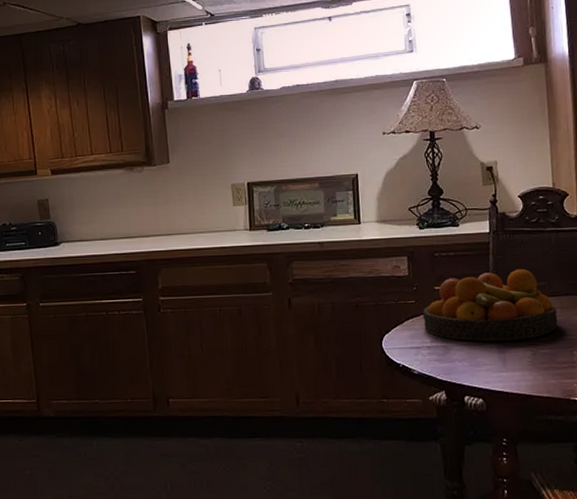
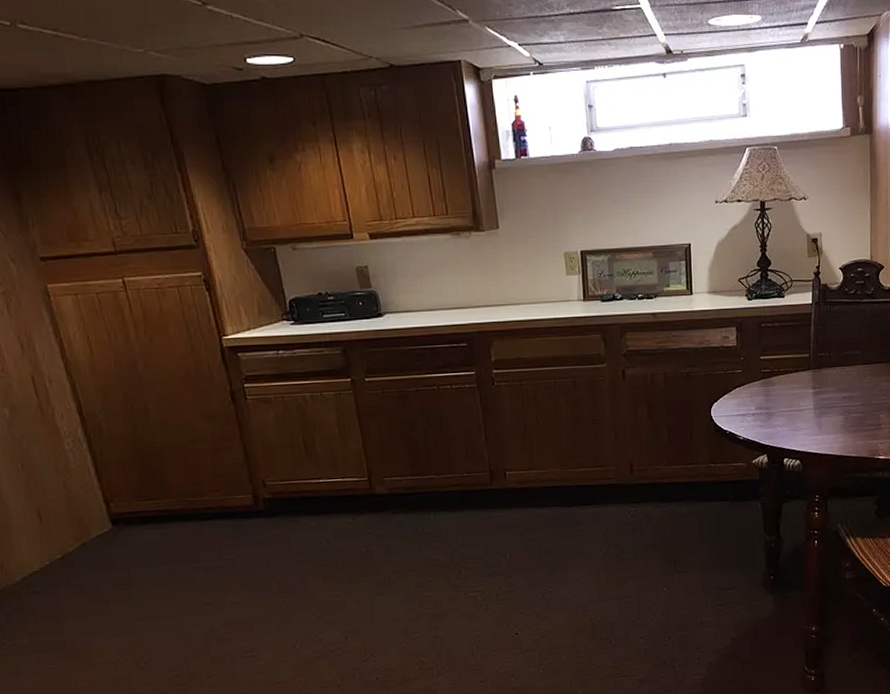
fruit bowl: present [423,268,558,342] -> none [749,338,868,408]

